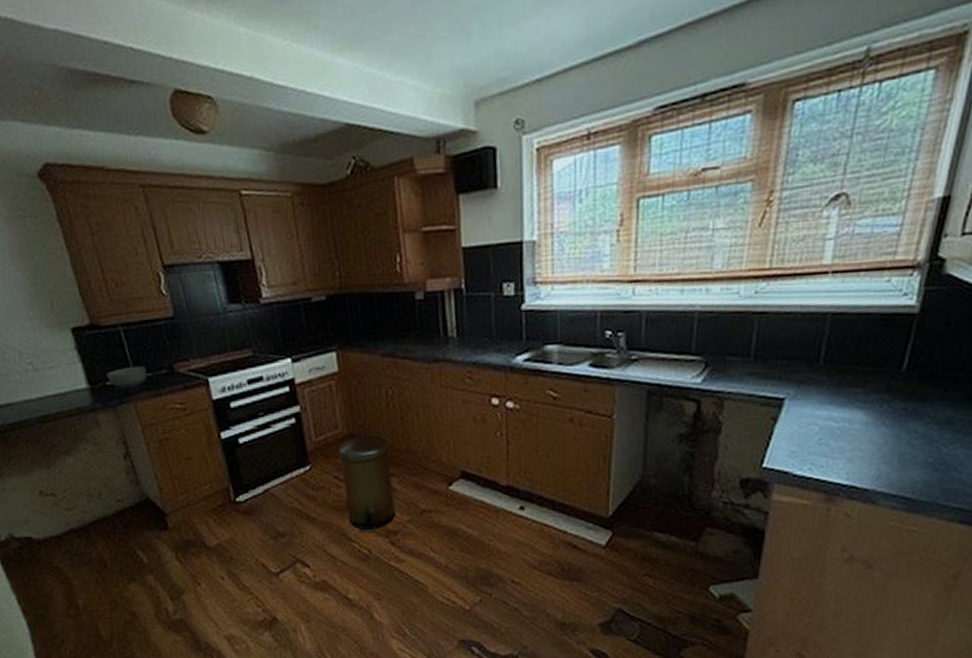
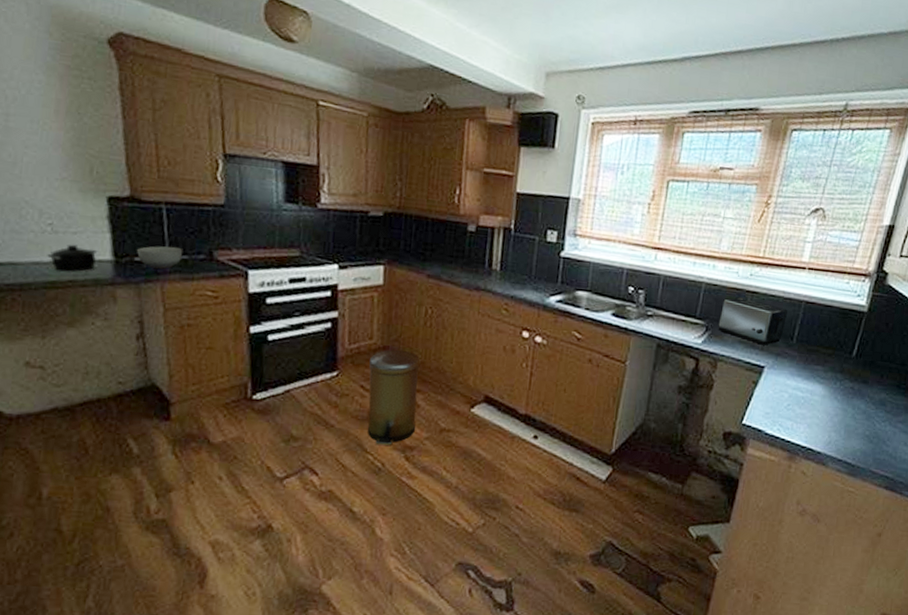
saucepan: none [34,378,75,405] -> present [47,244,98,272]
toaster: none [720,321,808,374] -> present [718,297,787,345]

